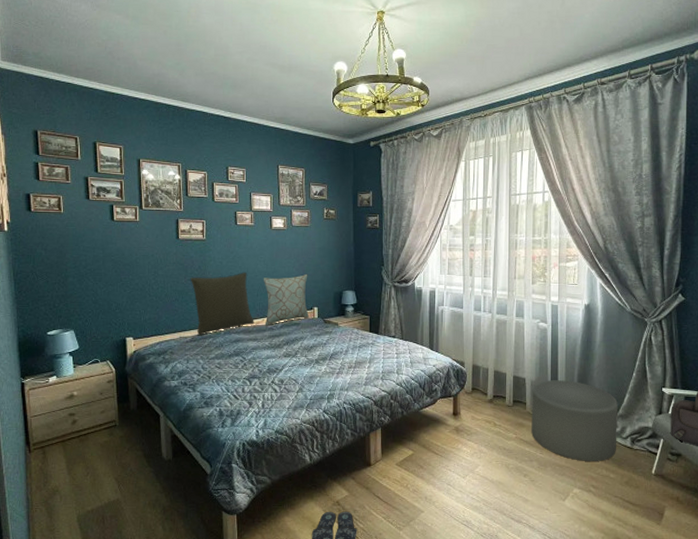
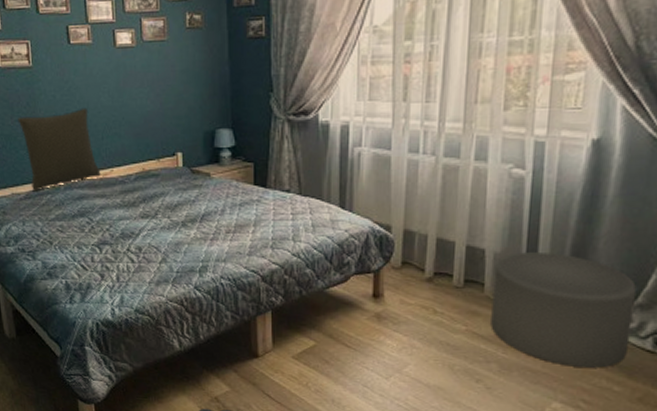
pillow: present [263,273,310,326] -> none [108,107,172,179]

